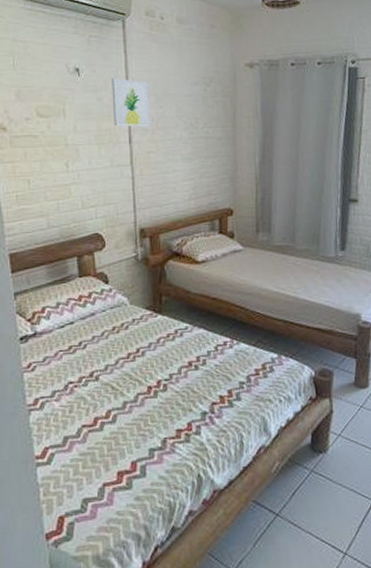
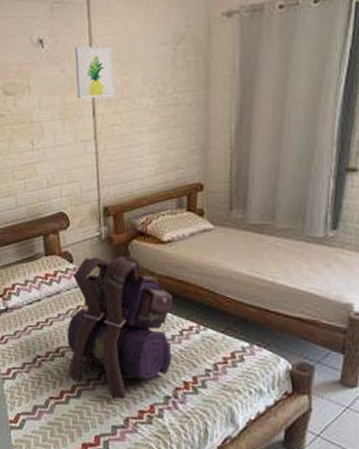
backpack: none [102,275,209,421] -> present [67,255,174,400]

